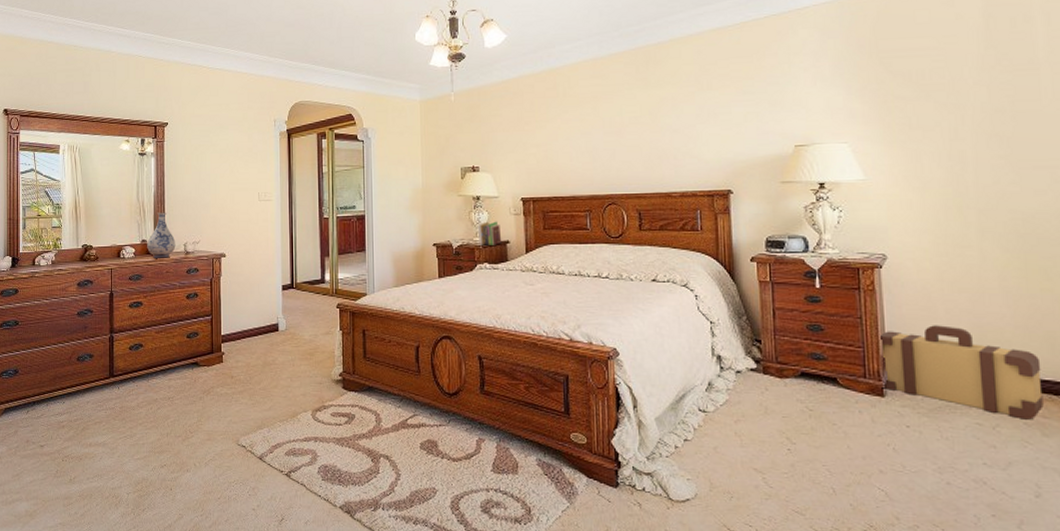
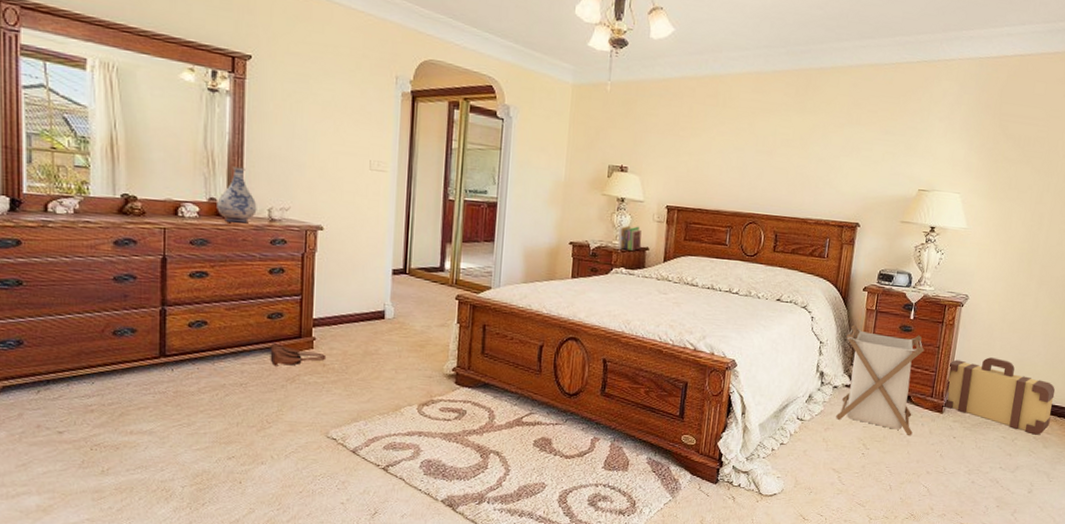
handbag: none [190,360,234,380] -> present [270,343,327,366]
laundry basket: none [740,299,849,425] -> present [836,324,925,435]

